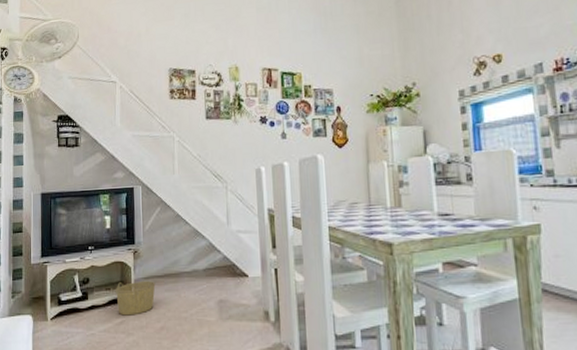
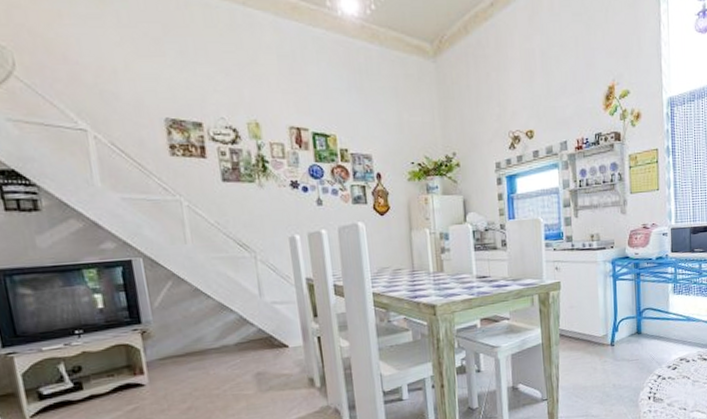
basket: present [116,281,156,316] -> none [122,361,176,402]

